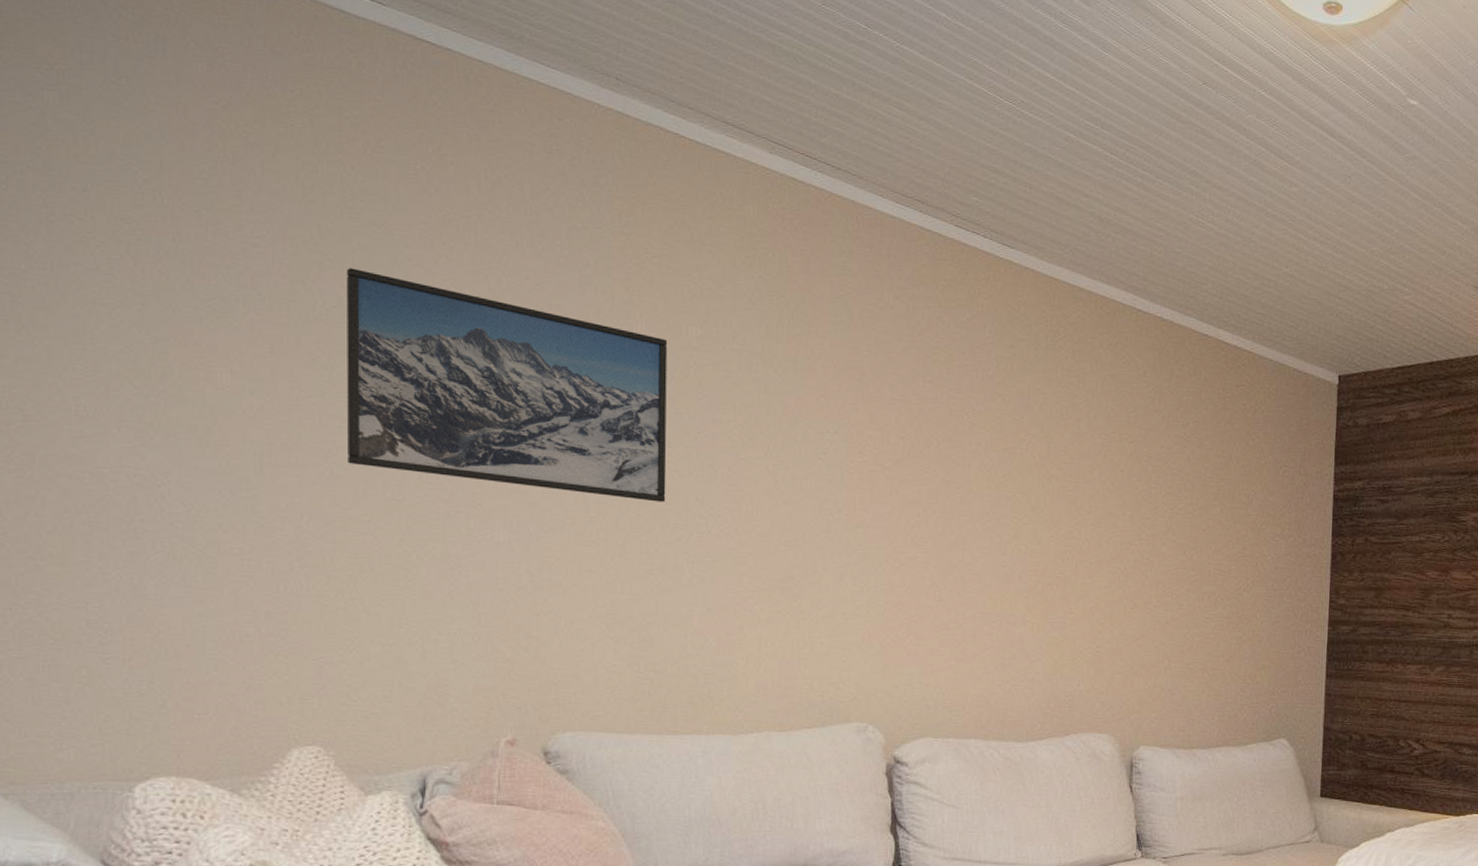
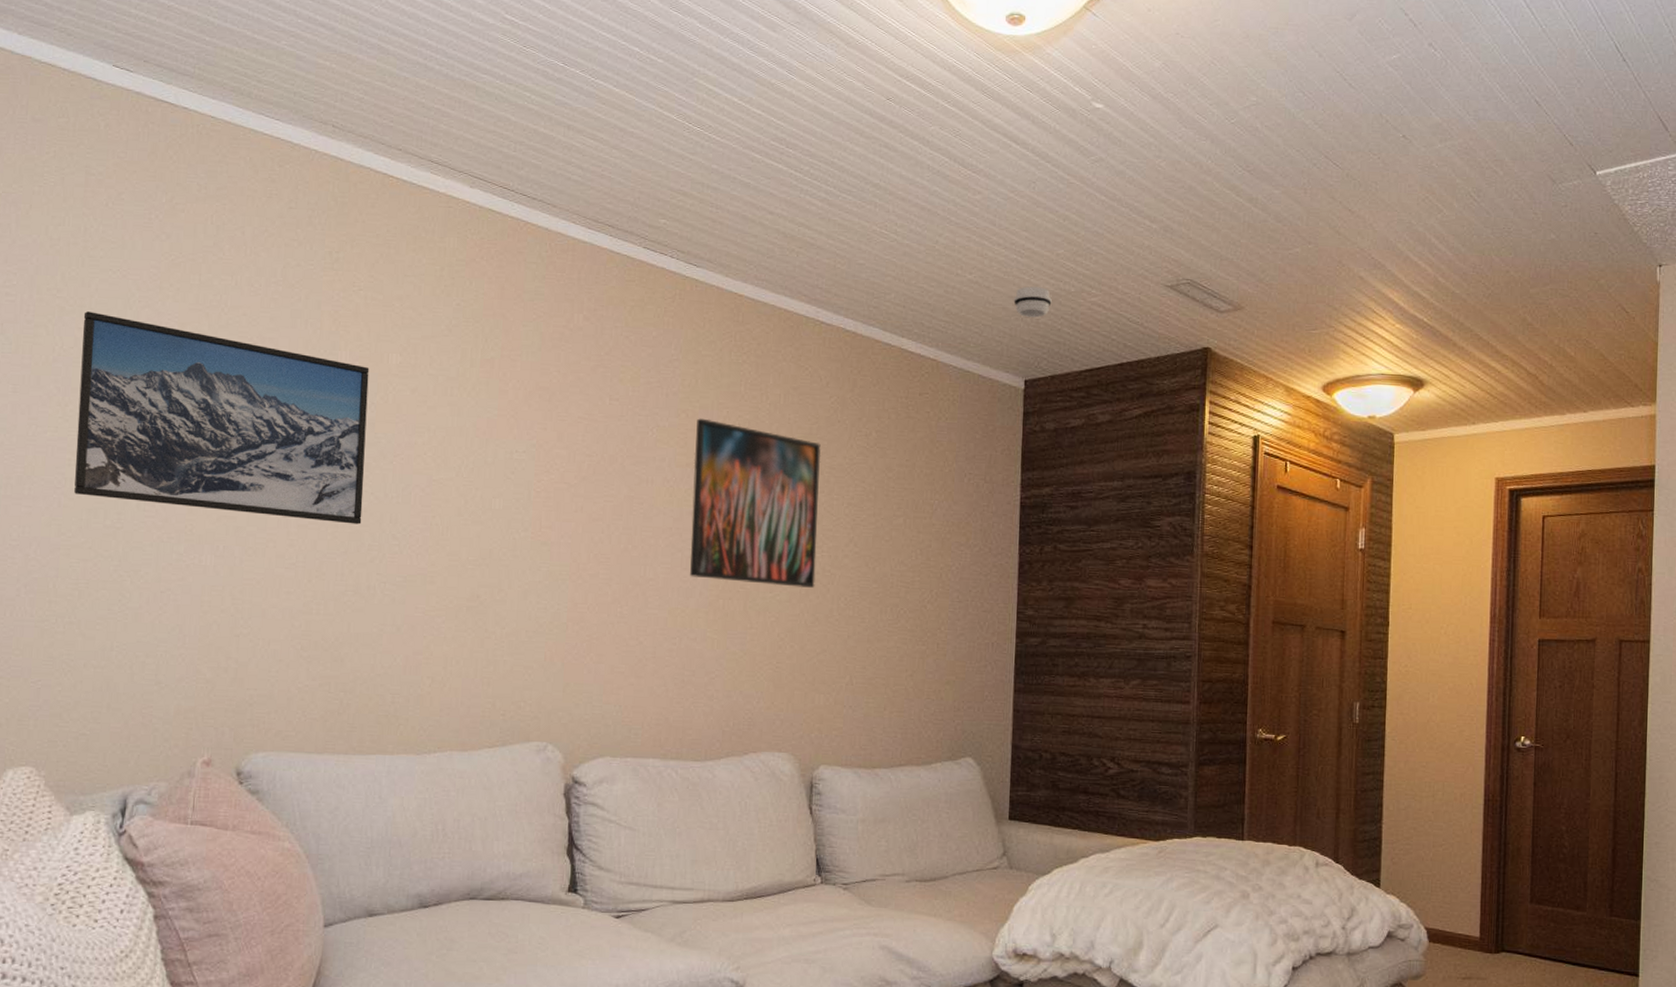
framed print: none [1008,403,1139,575] -> present [690,418,821,588]
smoke detector: none [1328,282,1366,314] -> present [1013,286,1052,318]

